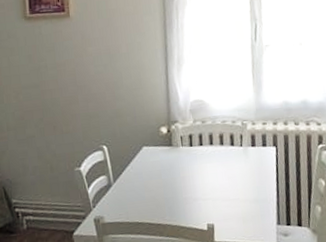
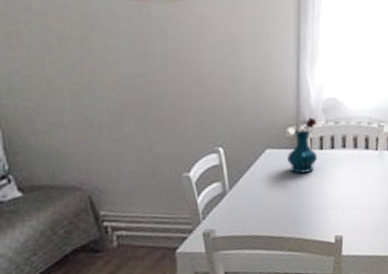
vase: none [161,116,189,168] -> present [287,116,318,174]

